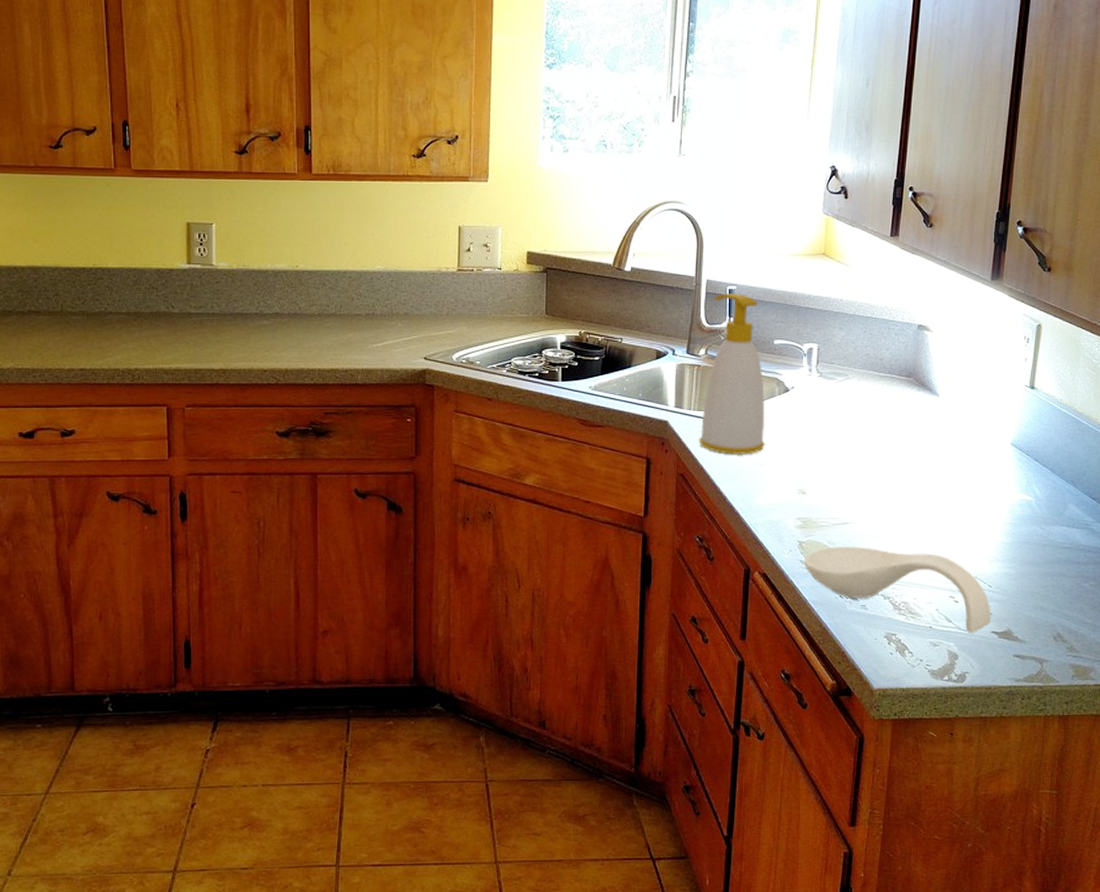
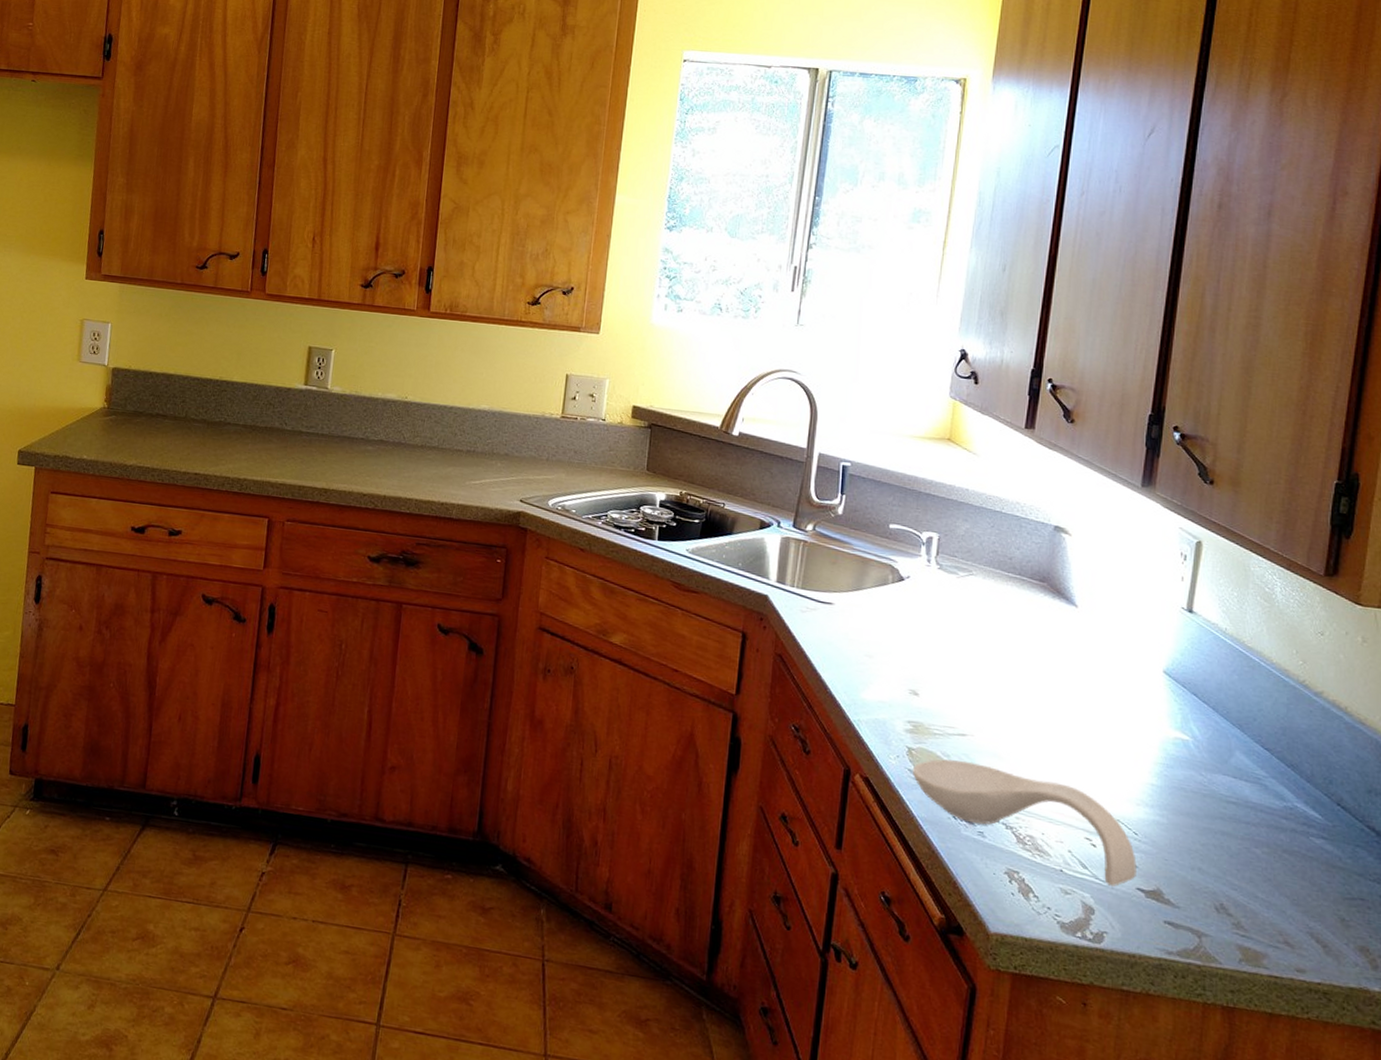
soap bottle: present [699,294,765,455] -> none [800,469,876,643]

